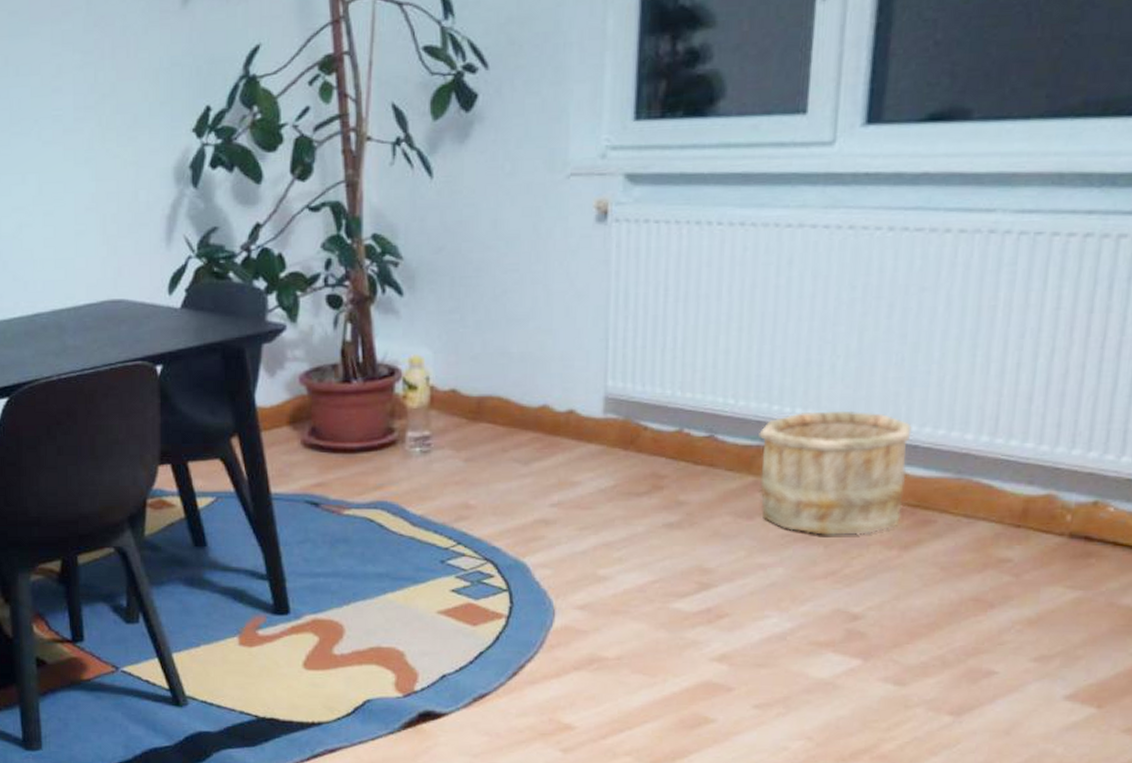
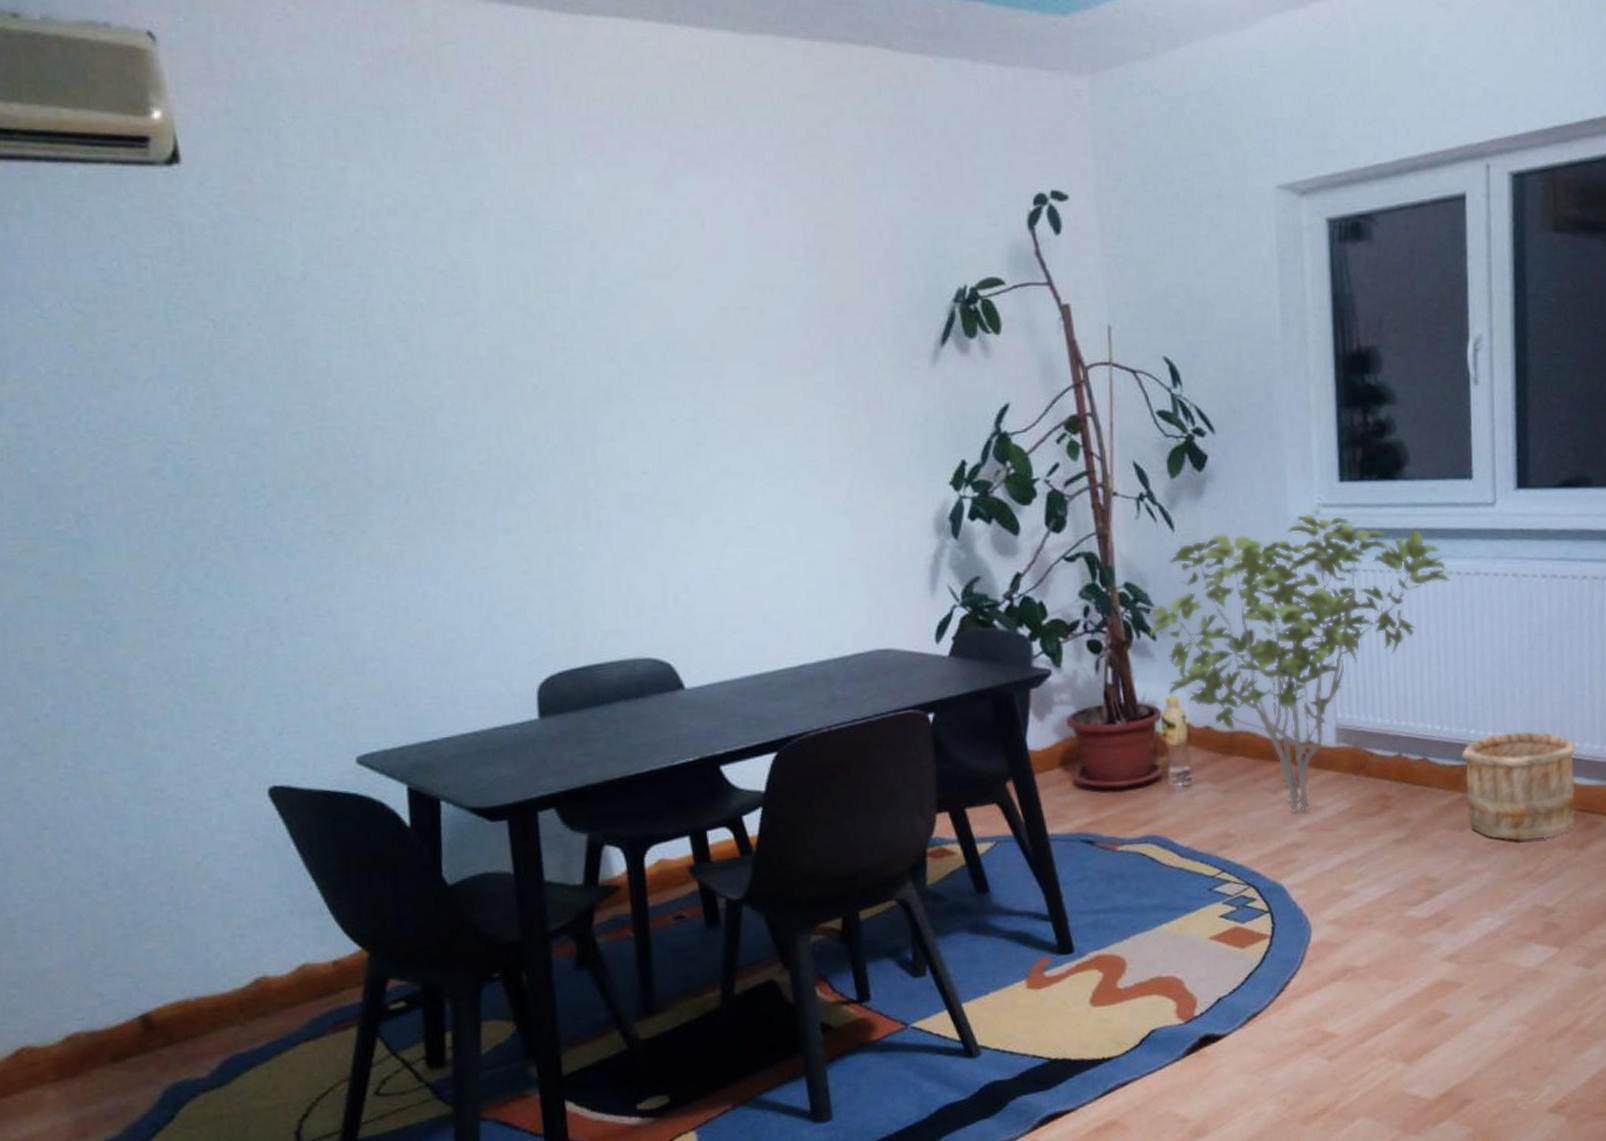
shrub: none [395,157,766,489] -> present [1148,513,1451,814]

